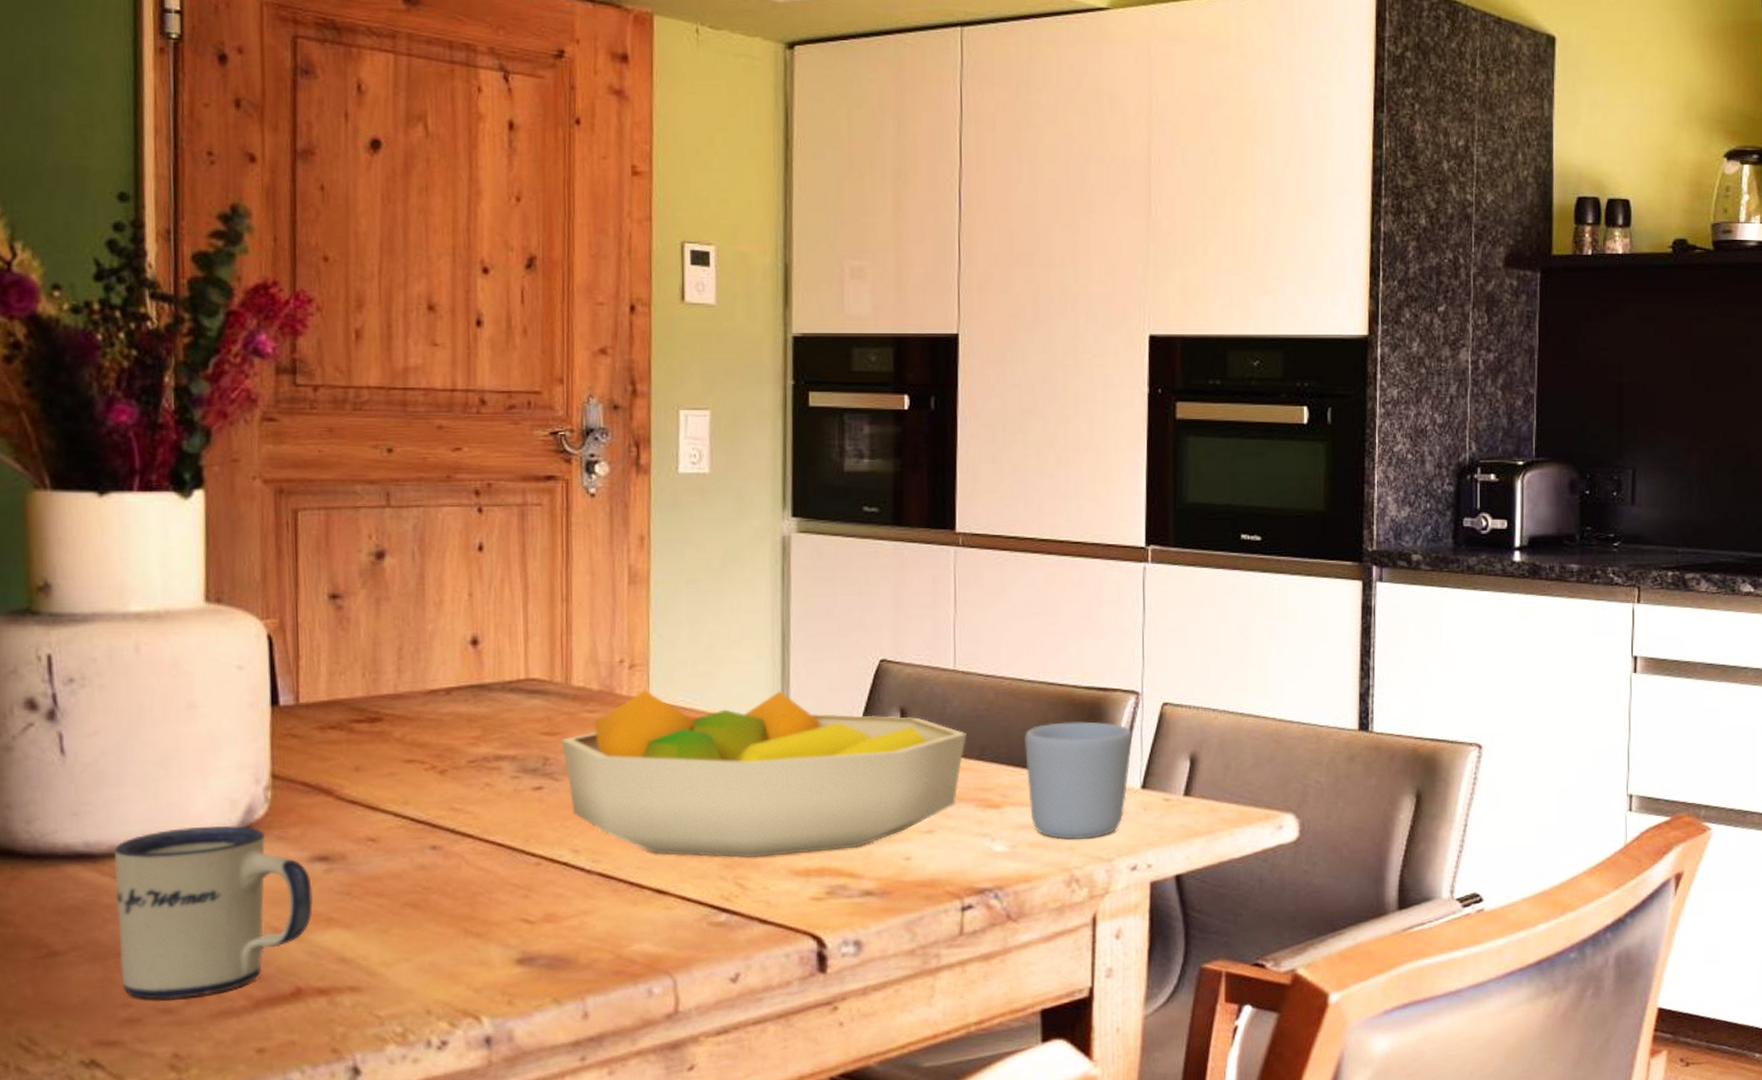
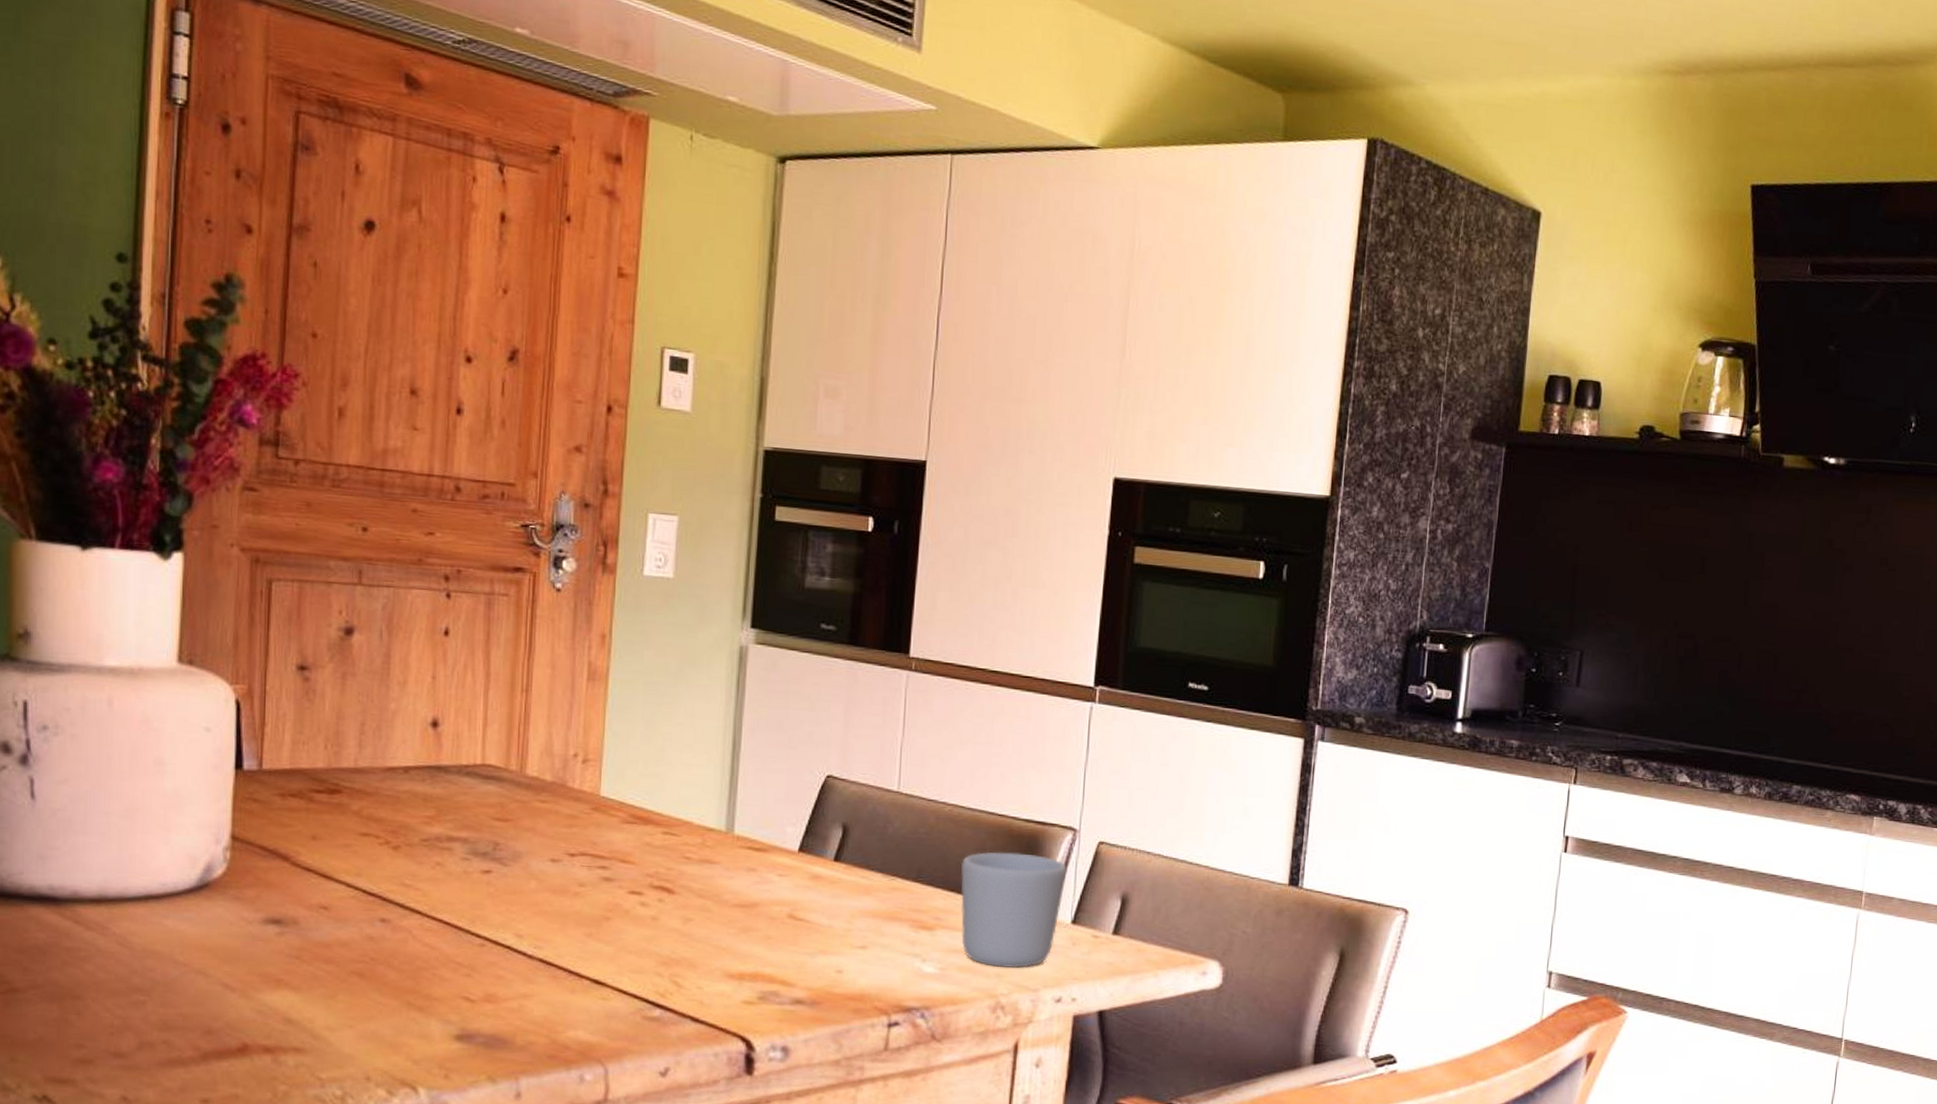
mug: present [115,826,313,1001] -> none [75,880,264,1045]
fruit bowl: present [561,690,967,858] -> none [512,785,905,958]

